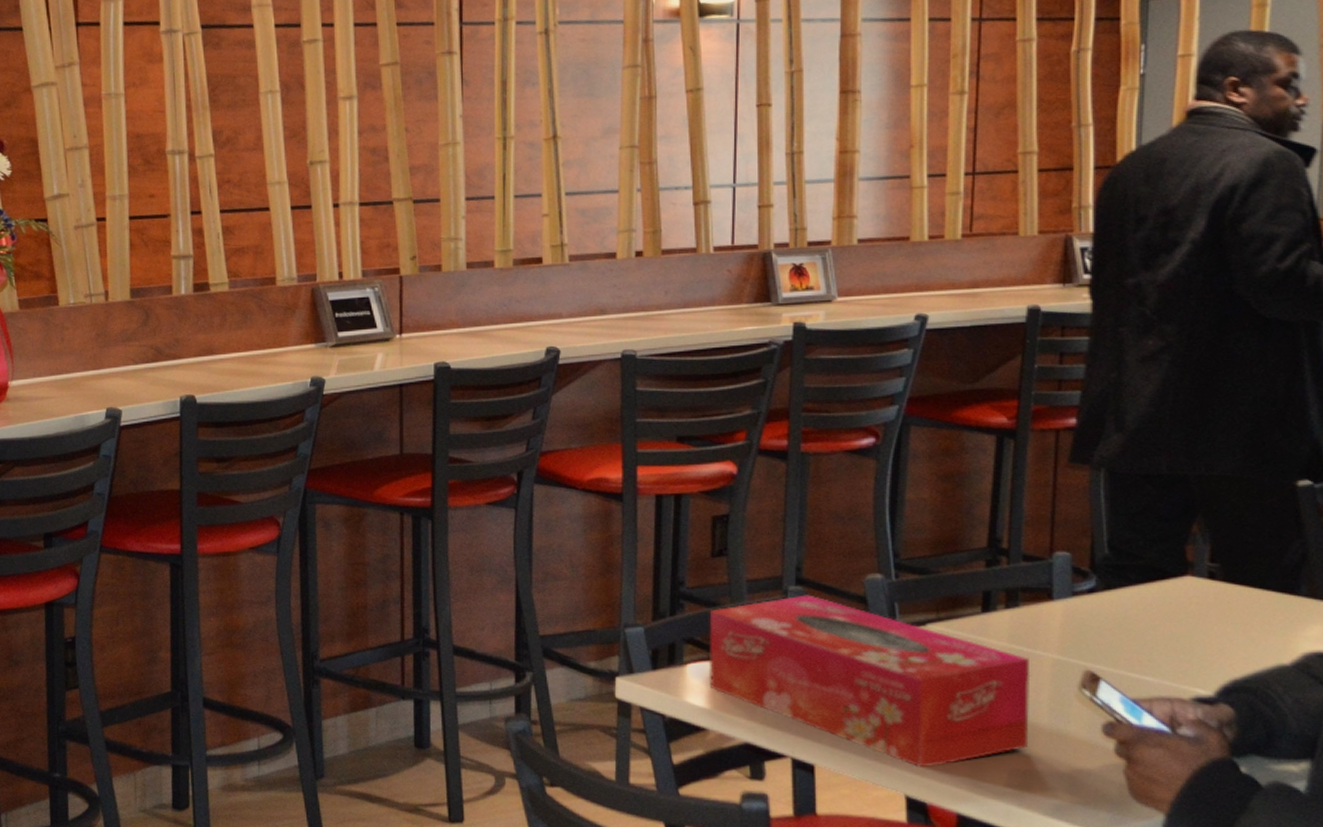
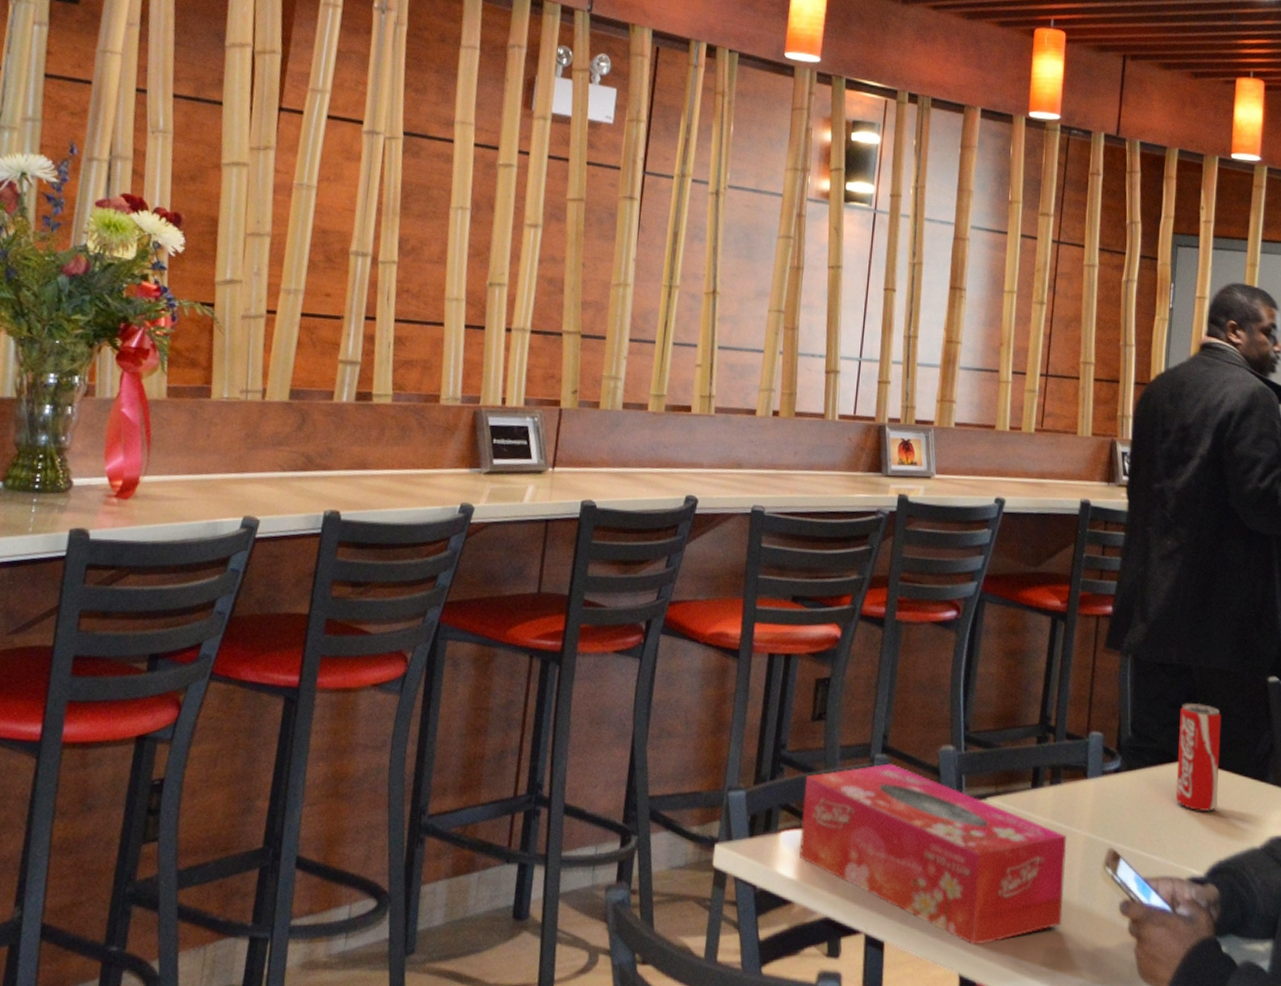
beverage can: none [1171,515,1232,629] -> present [1175,703,1222,811]

